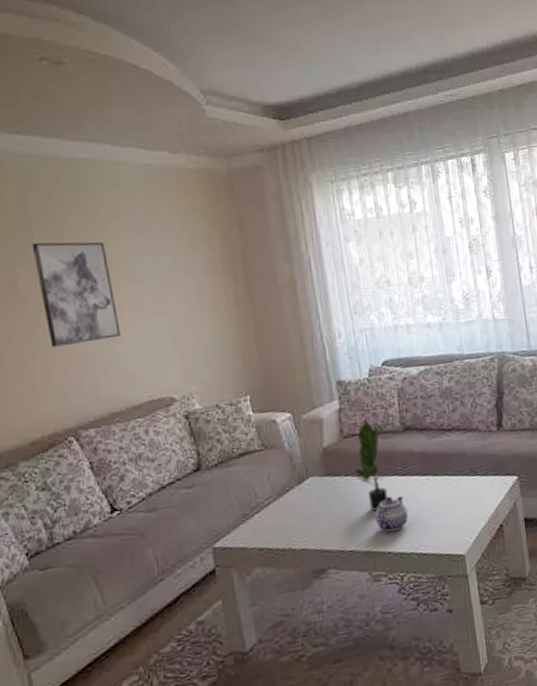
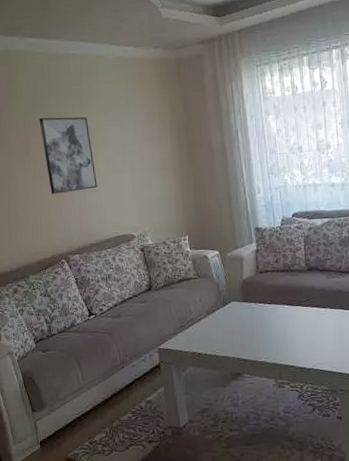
potted plant: present [349,421,393,511] -> none [262,261,297,333]
teapot: present [375,495,408,532] -> none [282,321,308,350]

